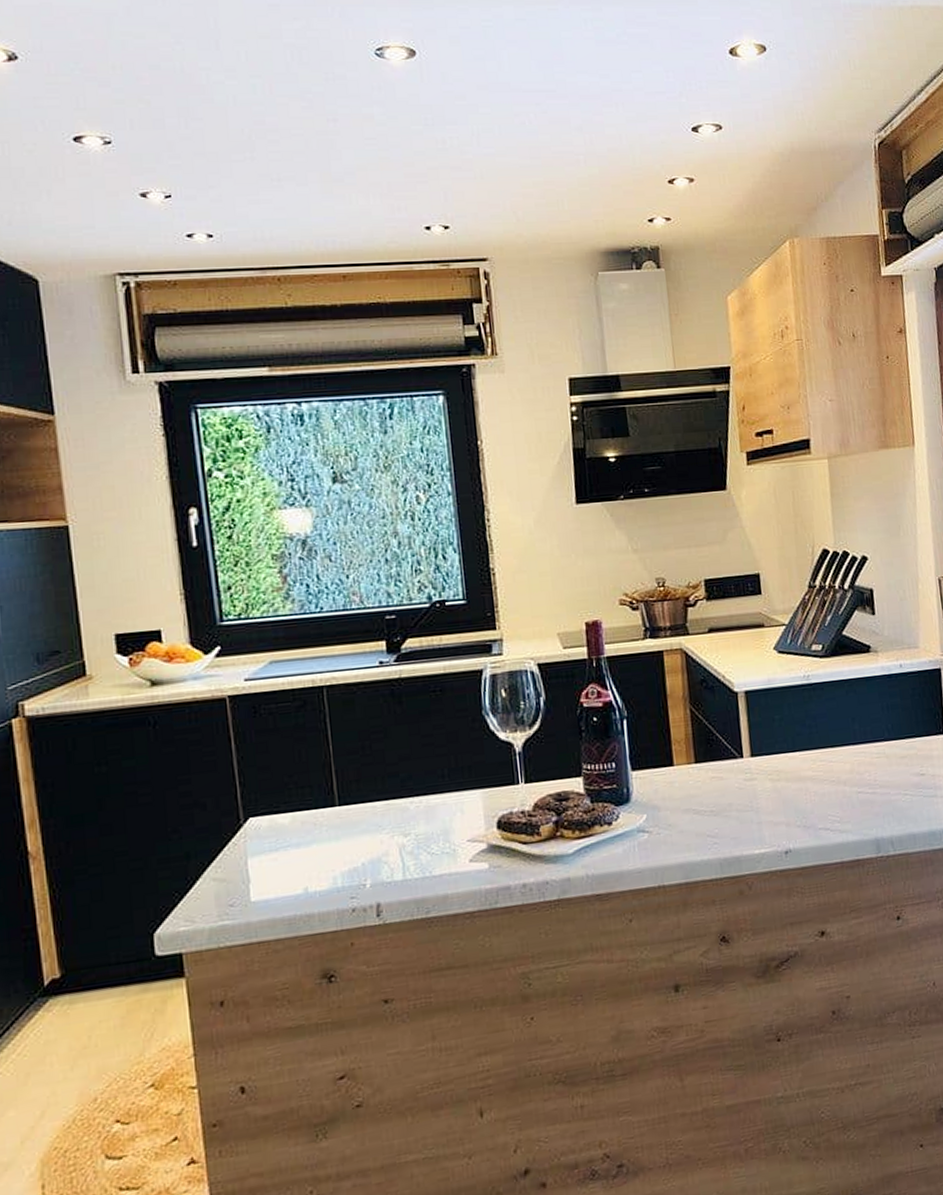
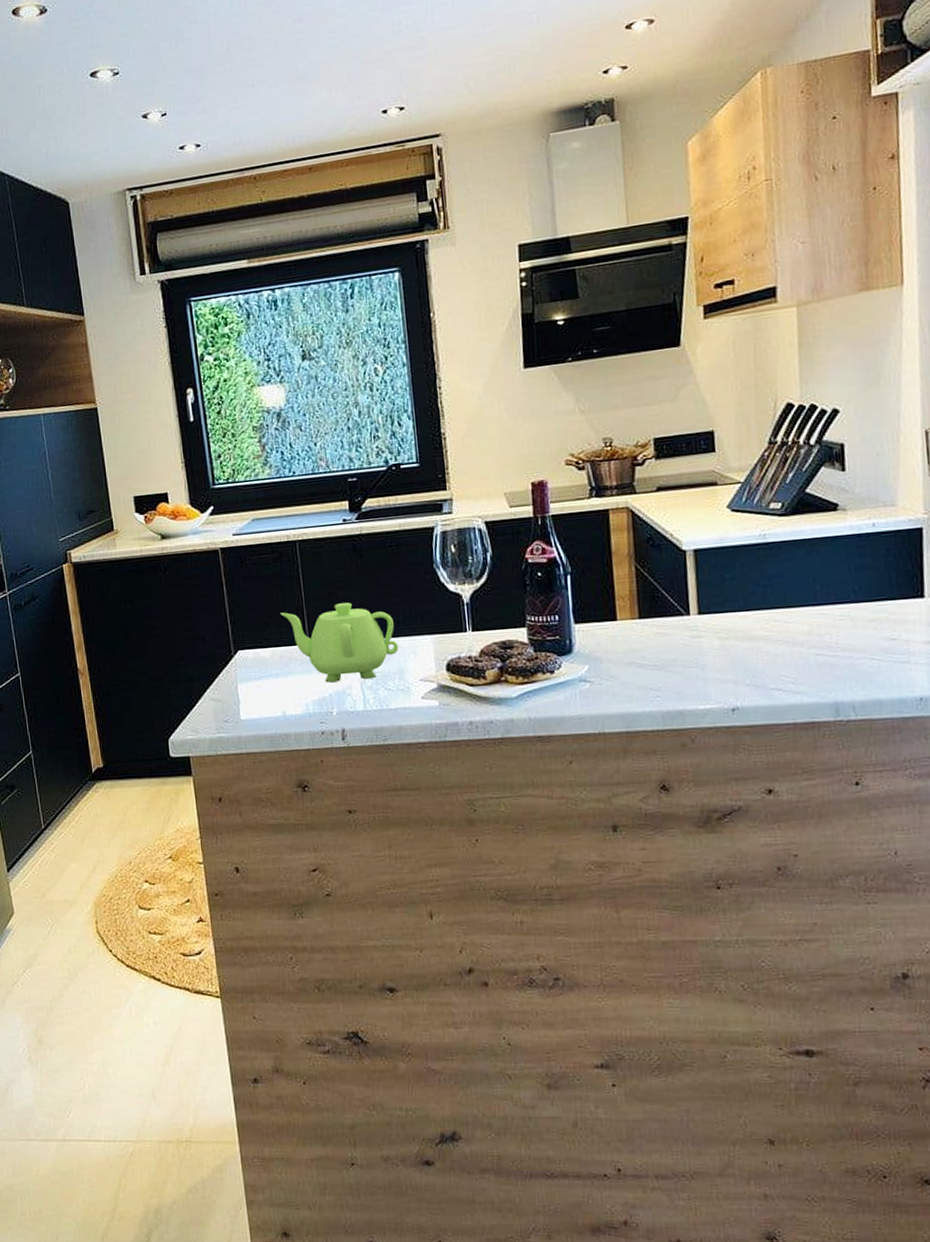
teapot: none [303,756,444,850] -> present [280,602,399,683]

